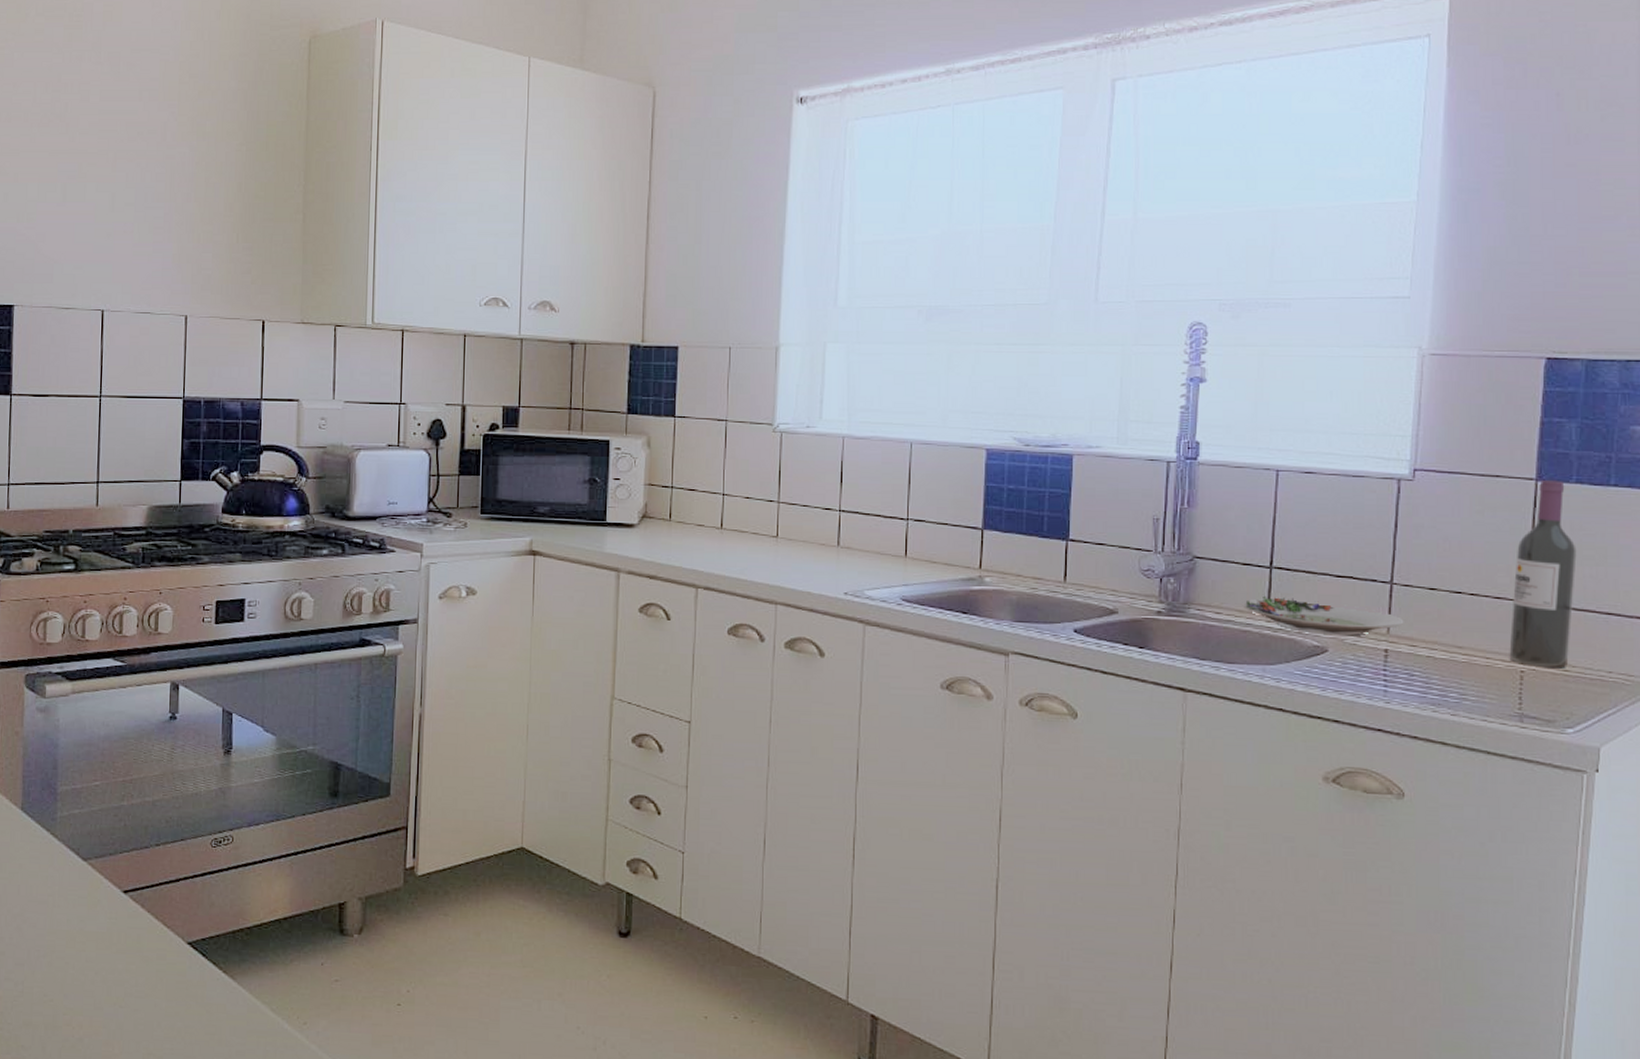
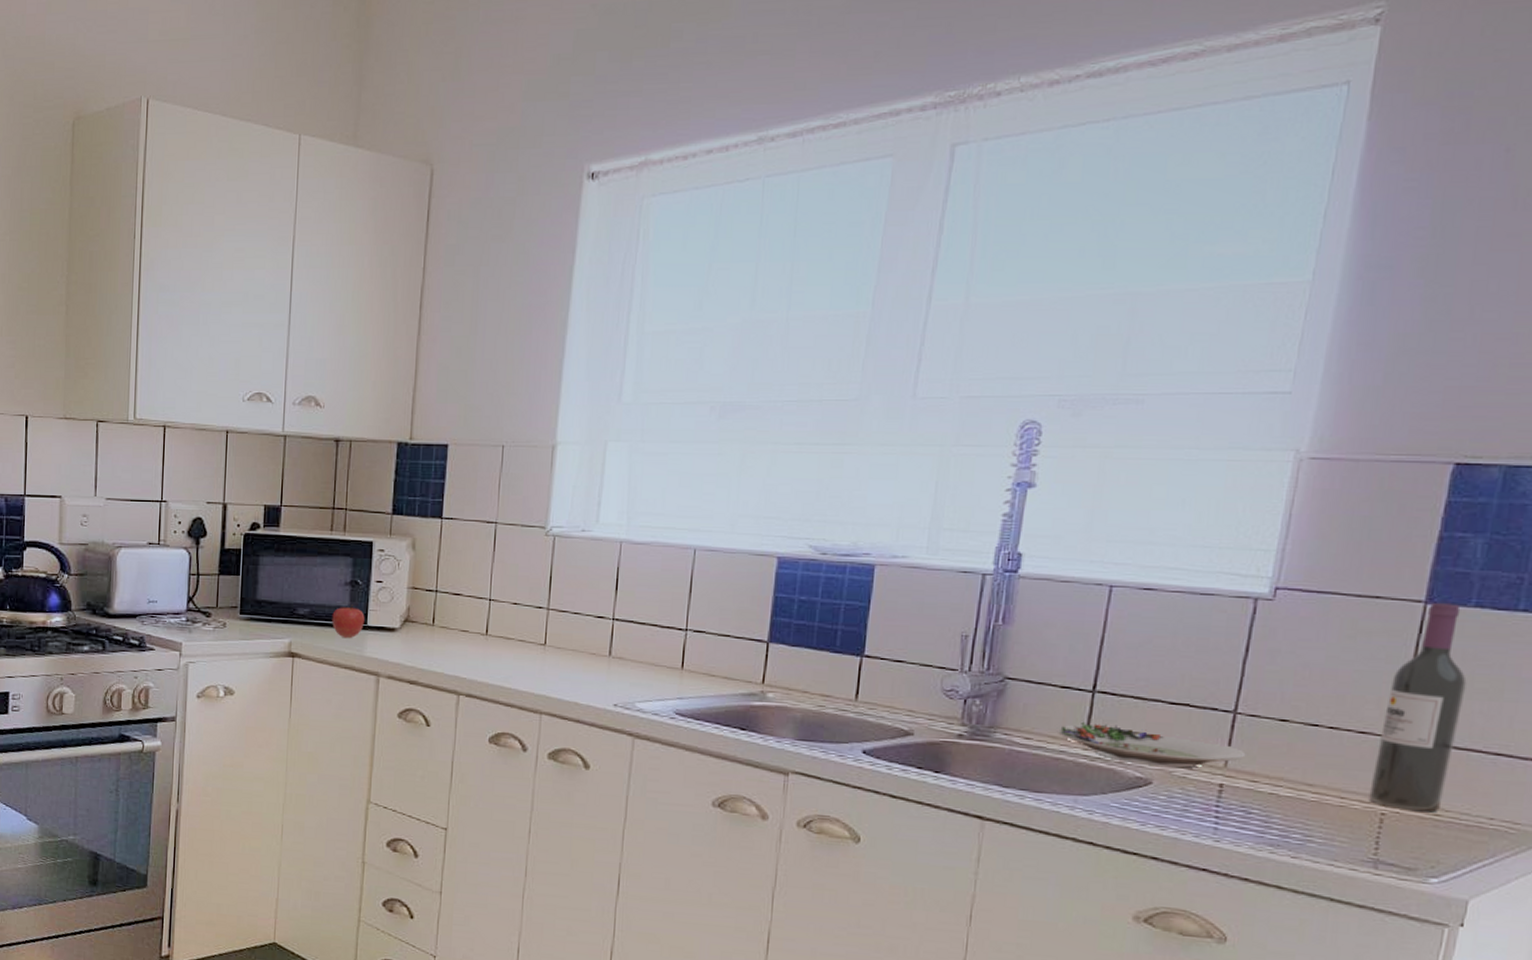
fruit: none [572,502,604,536] -> present [332,605,365,639]

